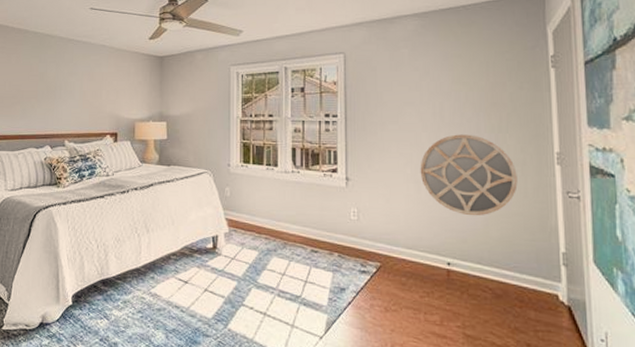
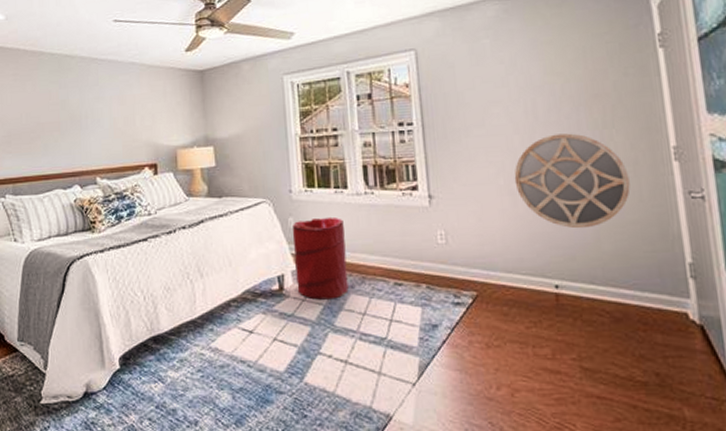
laundry hamper: none [227,189,272,260] -> present [292,216,349,300]

